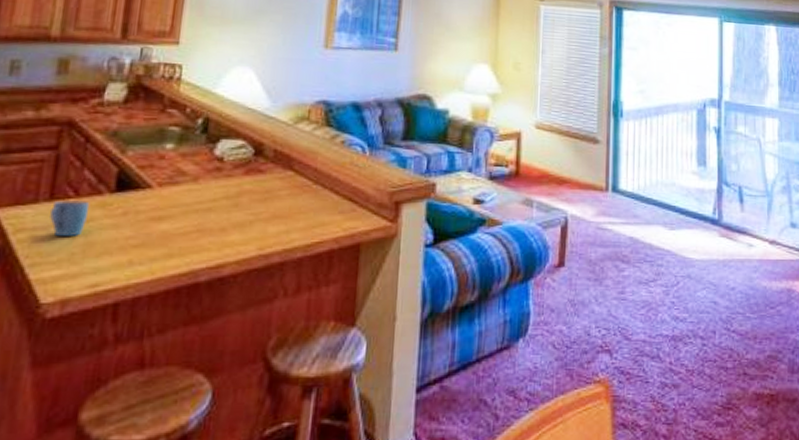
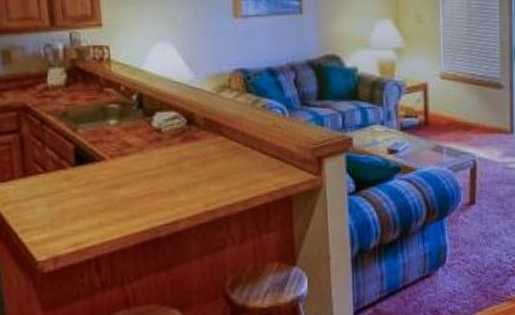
mug: present [50,200,89,236] -> none [27,175,58,206]

